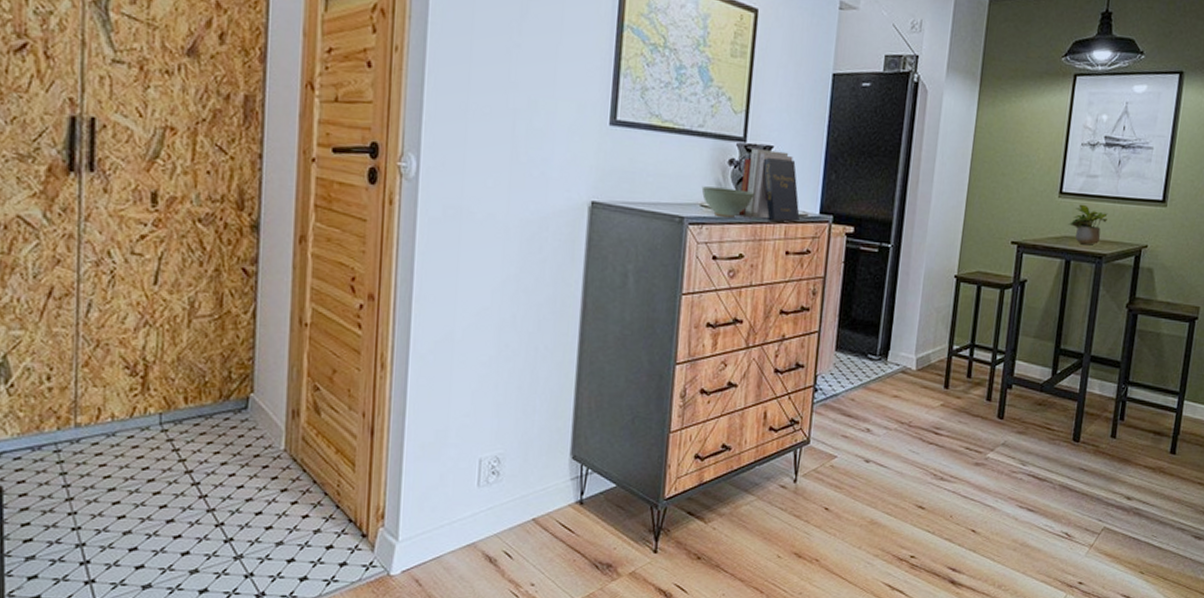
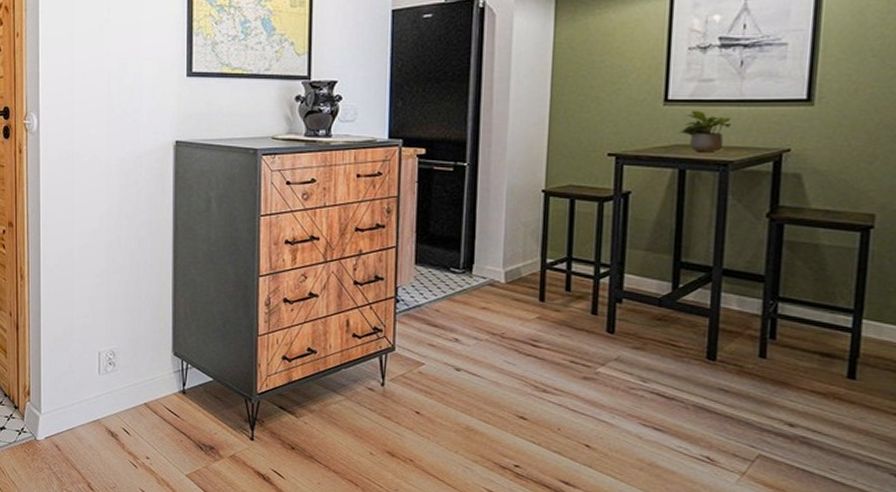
bowl: present [701,186,755,219] -> none [272,121,323,148]
books: present [738,149,800,222] -> none [307,85,368,148]

